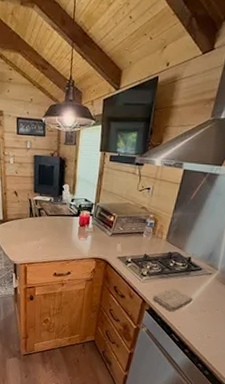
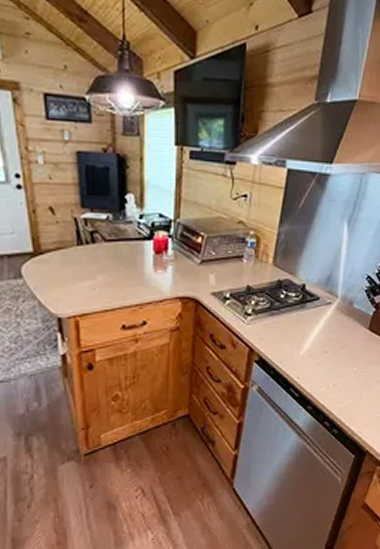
washcloth: present [152,288,193,311] -> none [261,327,312,358]

